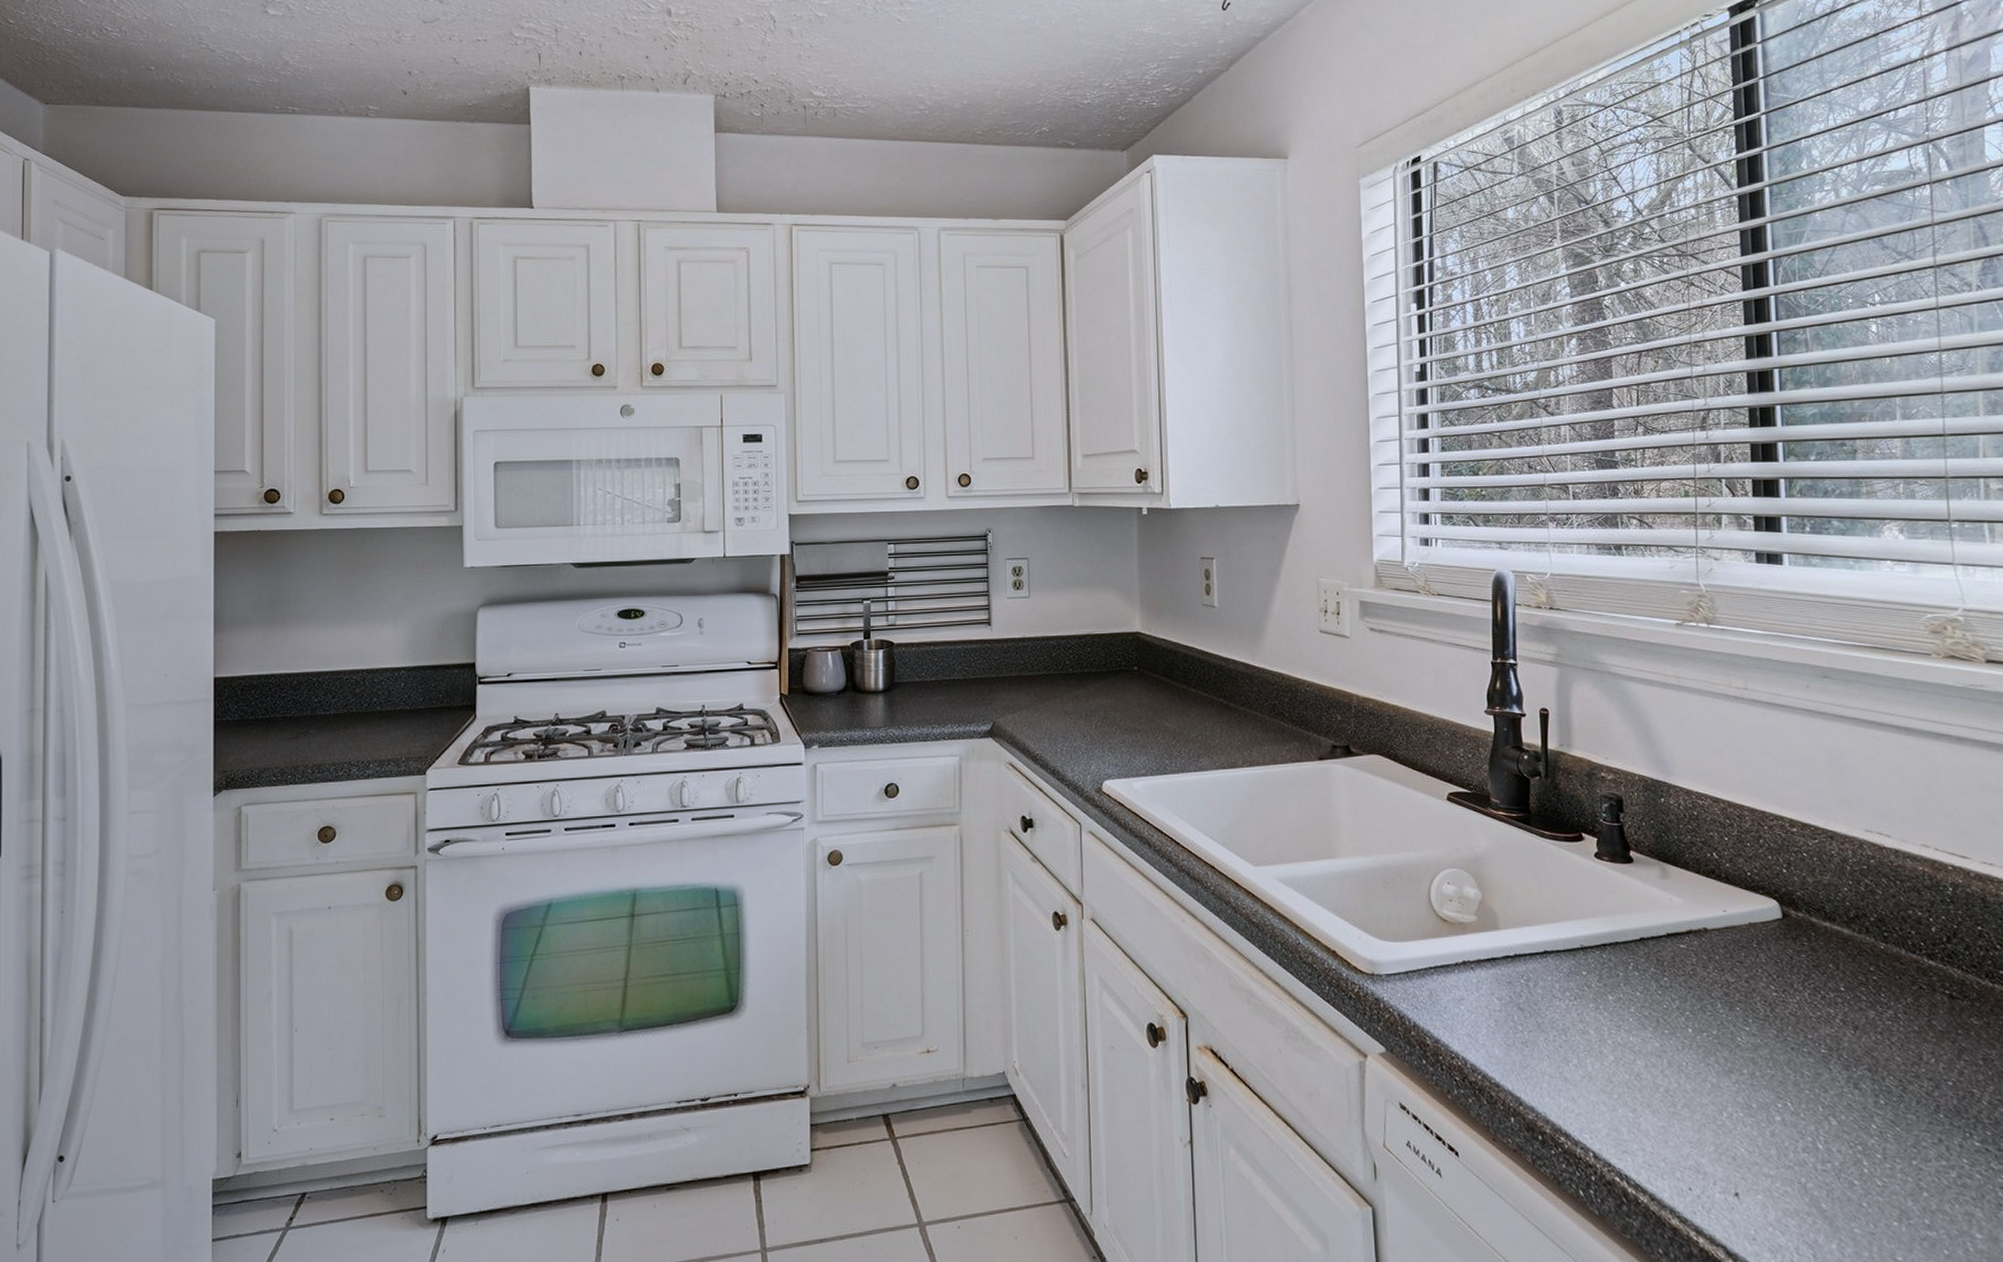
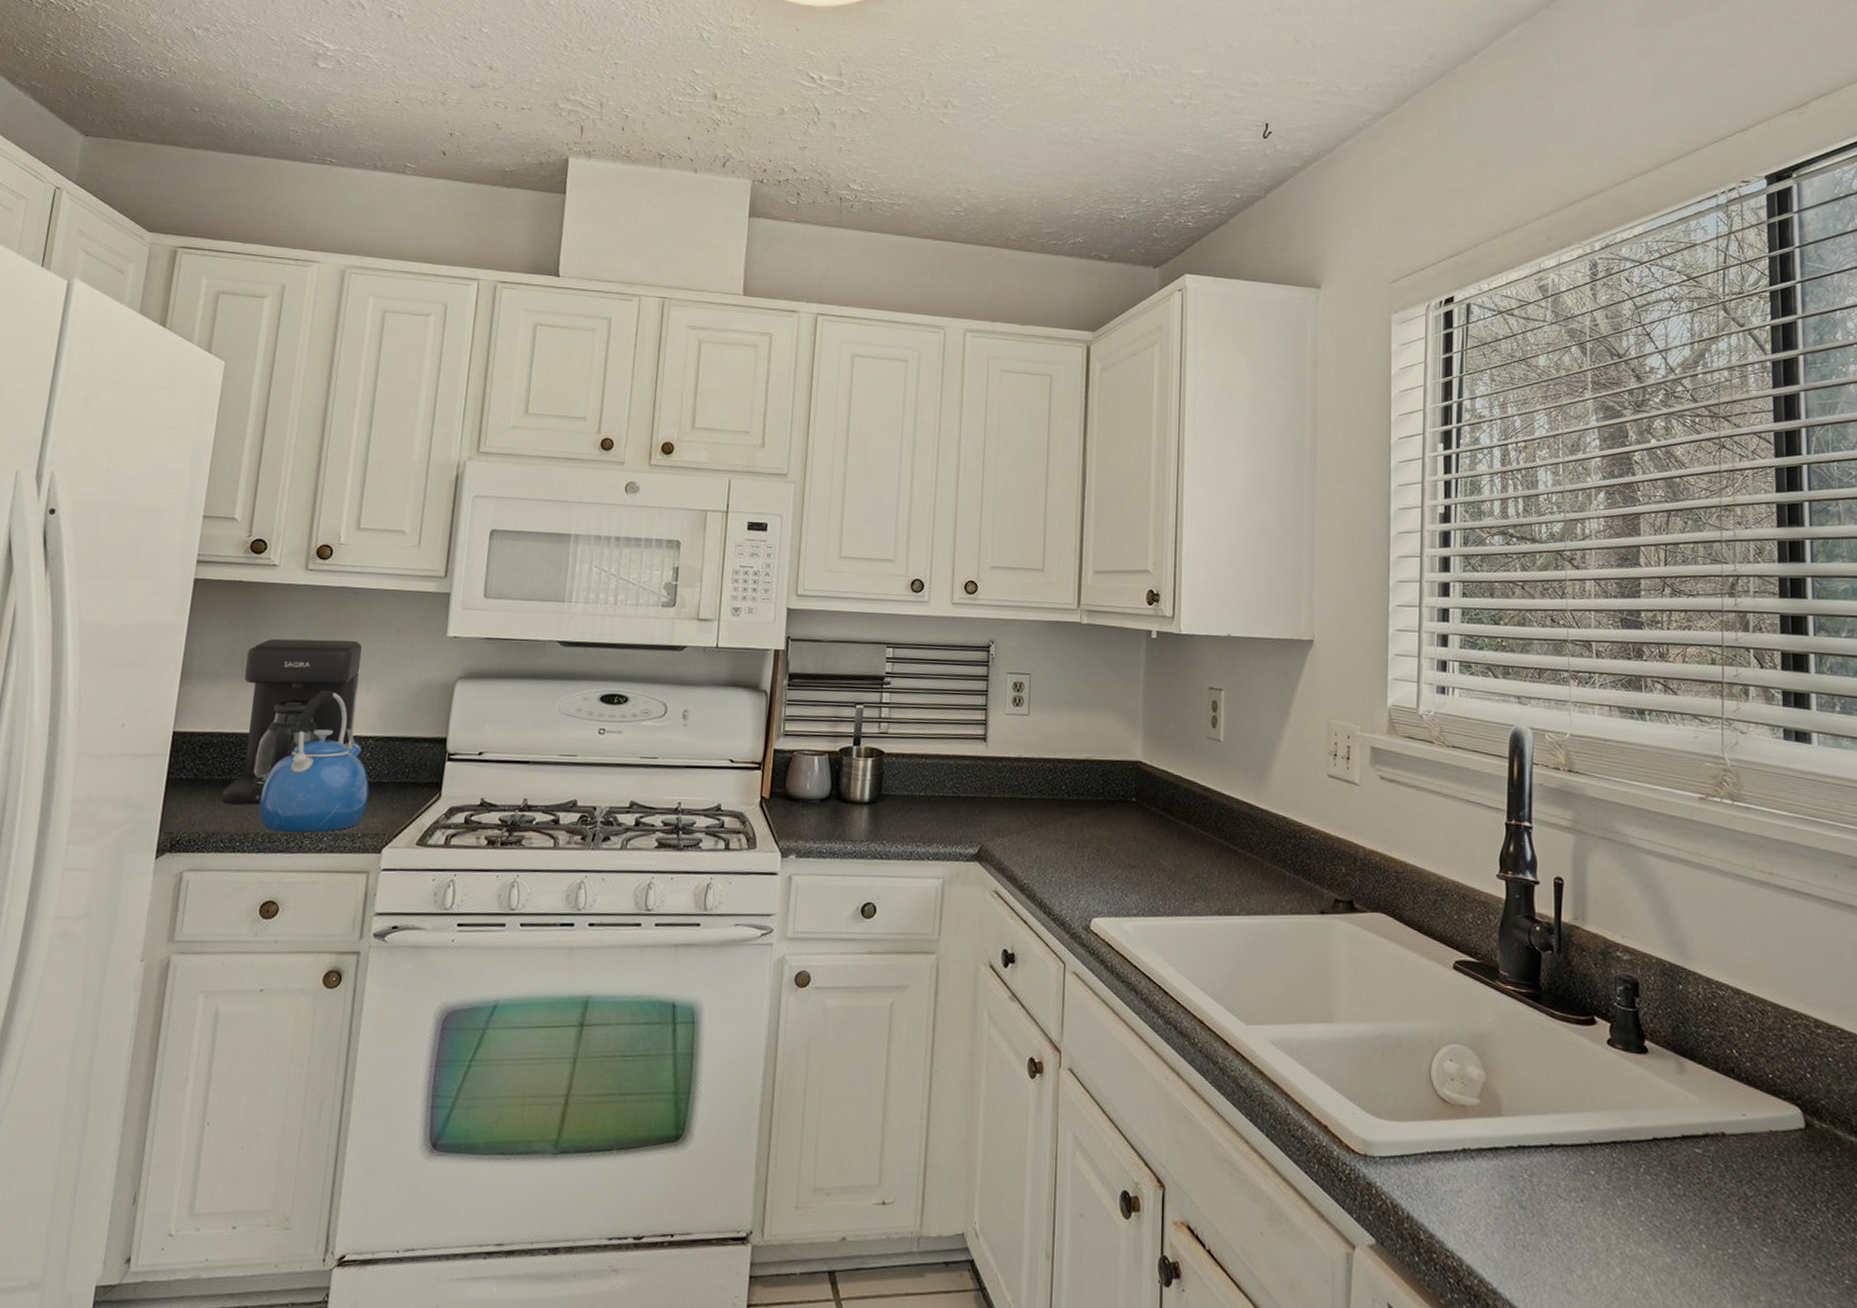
coffee maker: none [268,578,386,742] -> present [221,638,362,806]
kettle: none [304,628,408,763] -> present [258,690,370,834]

